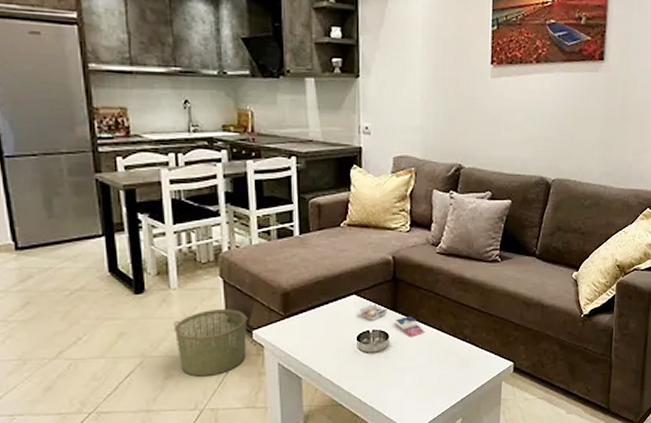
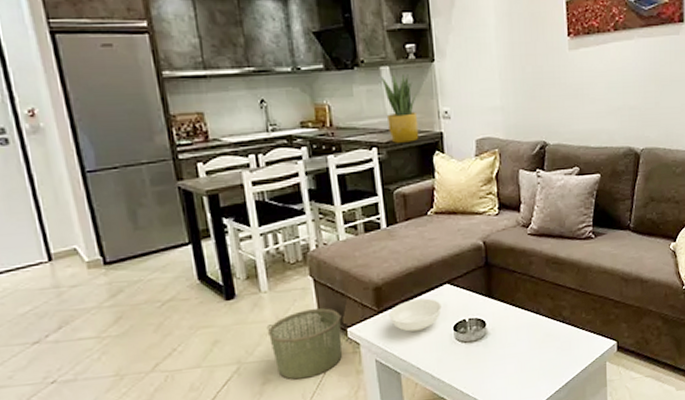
bowl: none [295,307,347,339] -> present [389,298,442,332]
planter: none [306,87,339,154] -> present [381,74,419,143]
magazine: present [359,304,426,336] -> none [453,292,523,322]

